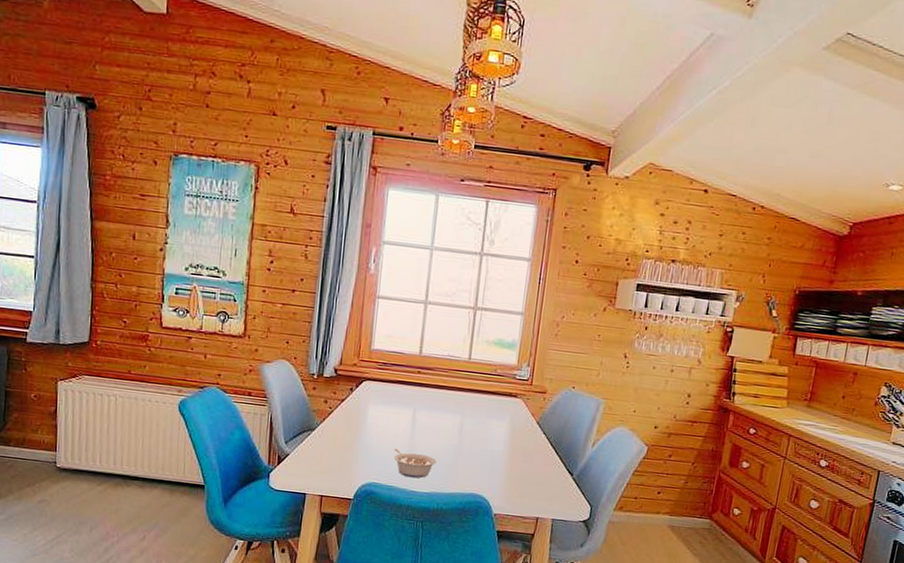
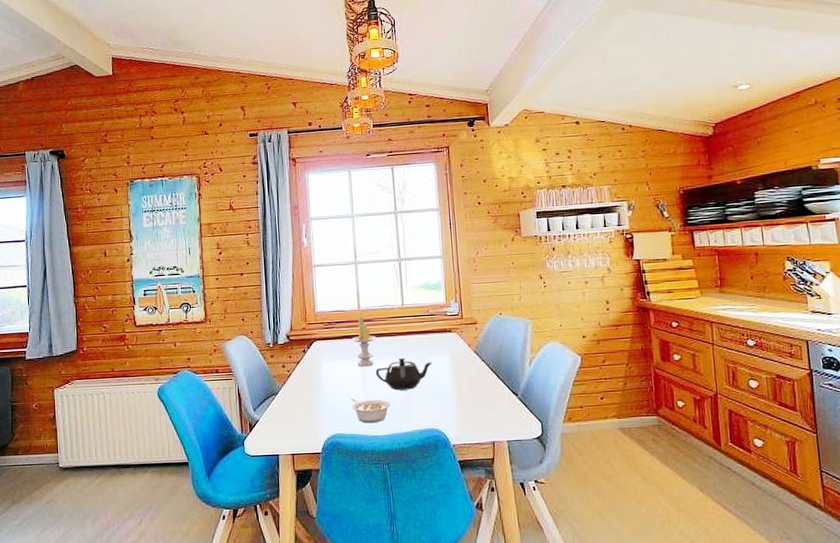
candle: none [406,361,434,418] -> present [352,315,377,367]
teapot: none [425,415,490,450] -> present [375,357,432,391]

